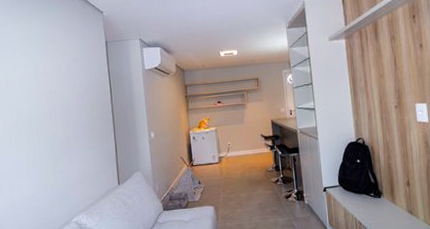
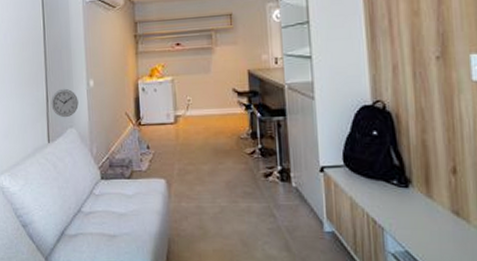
wall clock: none [119,140,143,164] -> present [51,88,79,118]

